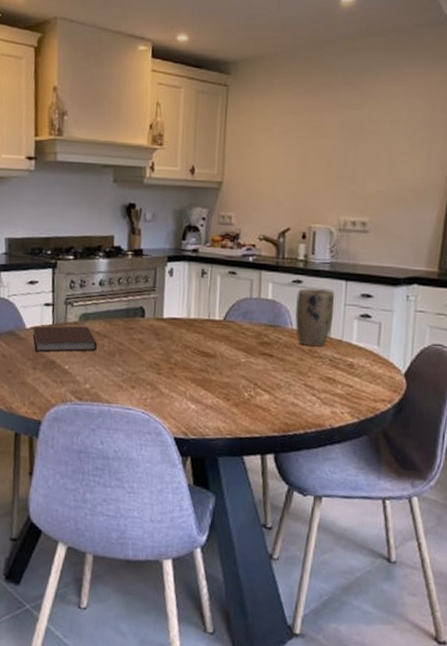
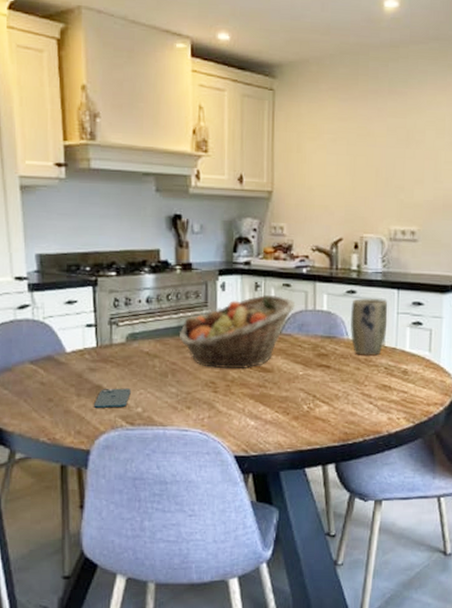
notebook: present [32,326,97,352] -> none [74,346,147,377]
smartphone: none [47,364,81,383] -> present [94,388,131,408]
fruit basket: none [127,282,240,353] -> present [179,295,295,370]

